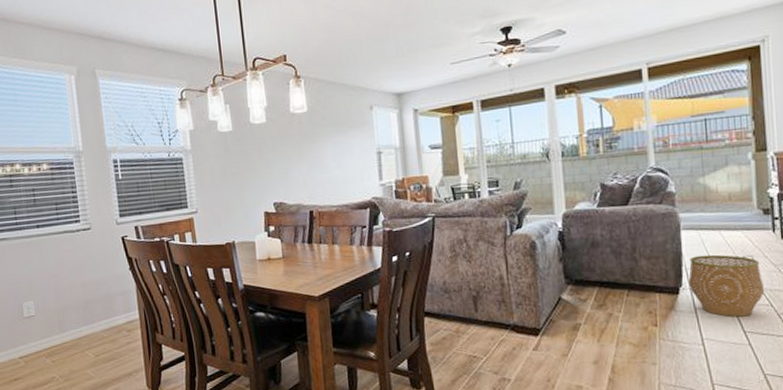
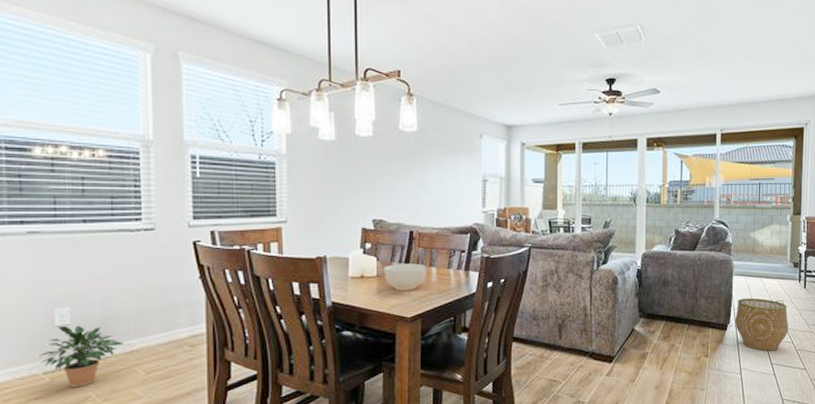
potted plant: none [15,316,76,370] -> present [38,325,124,388]
bowl: none [288,242,330,271] -> present [384,264,427,292]

